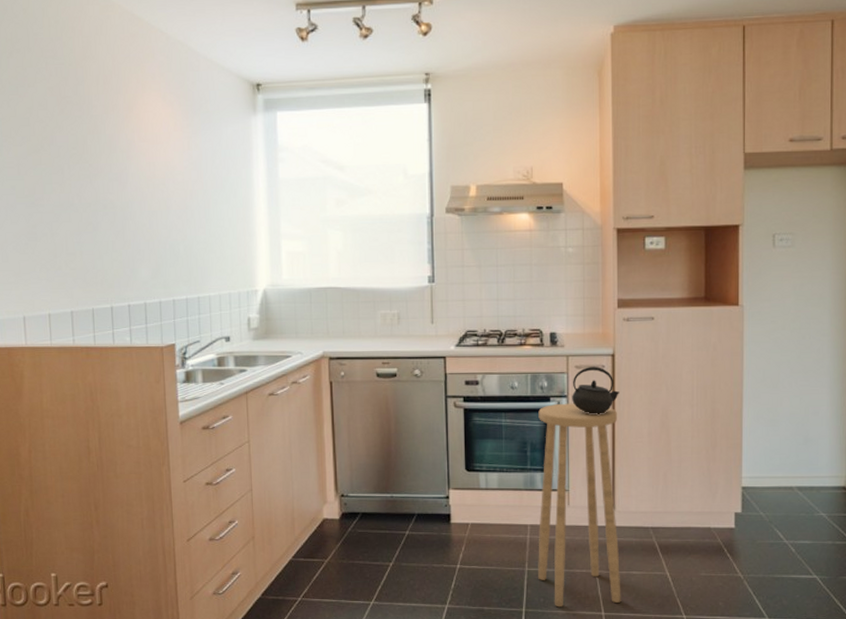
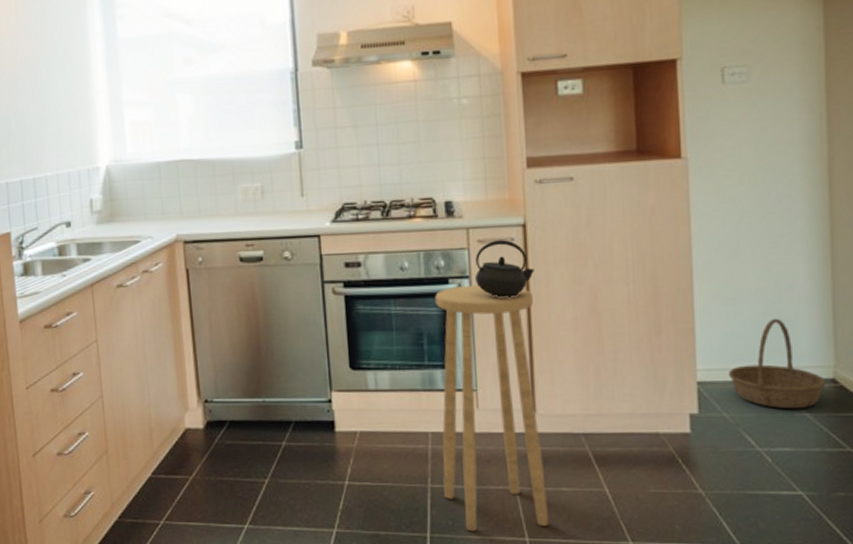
basket: none [765,437,839,510] -> present [728,318,826,409]

